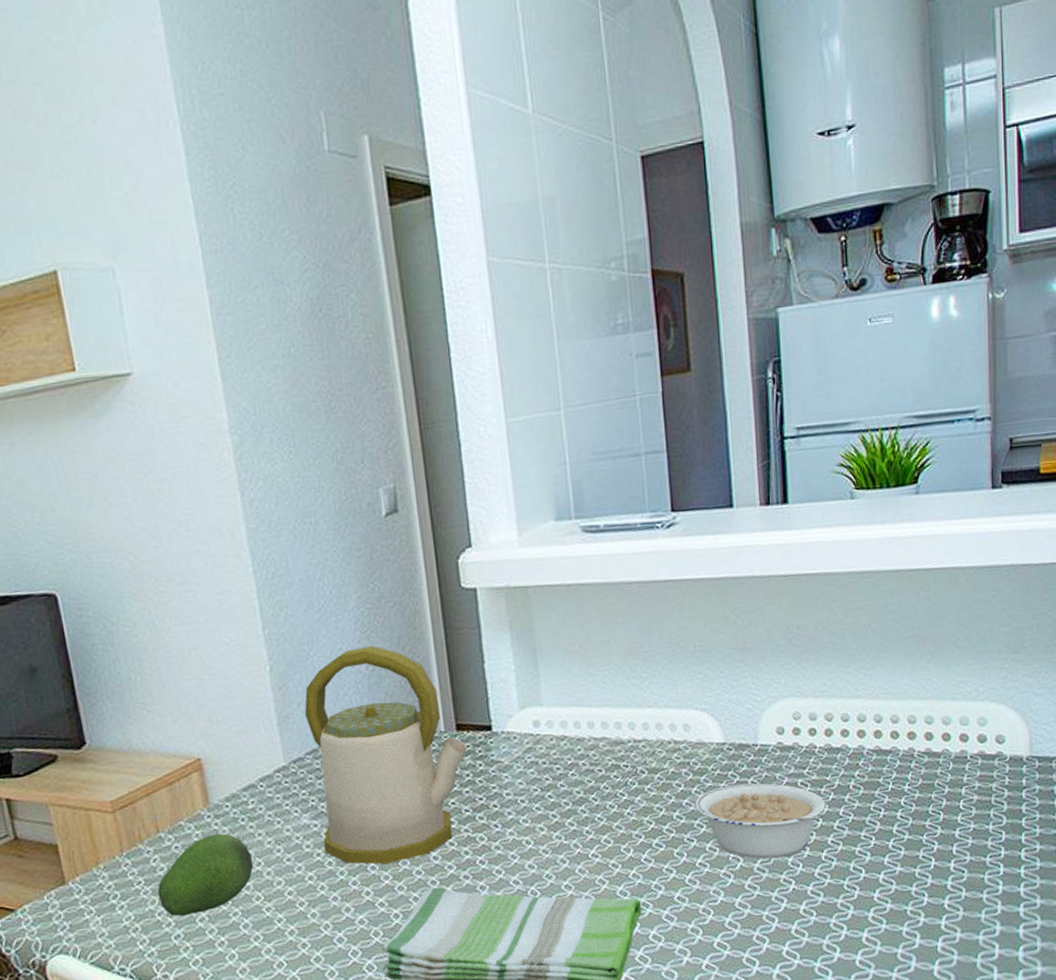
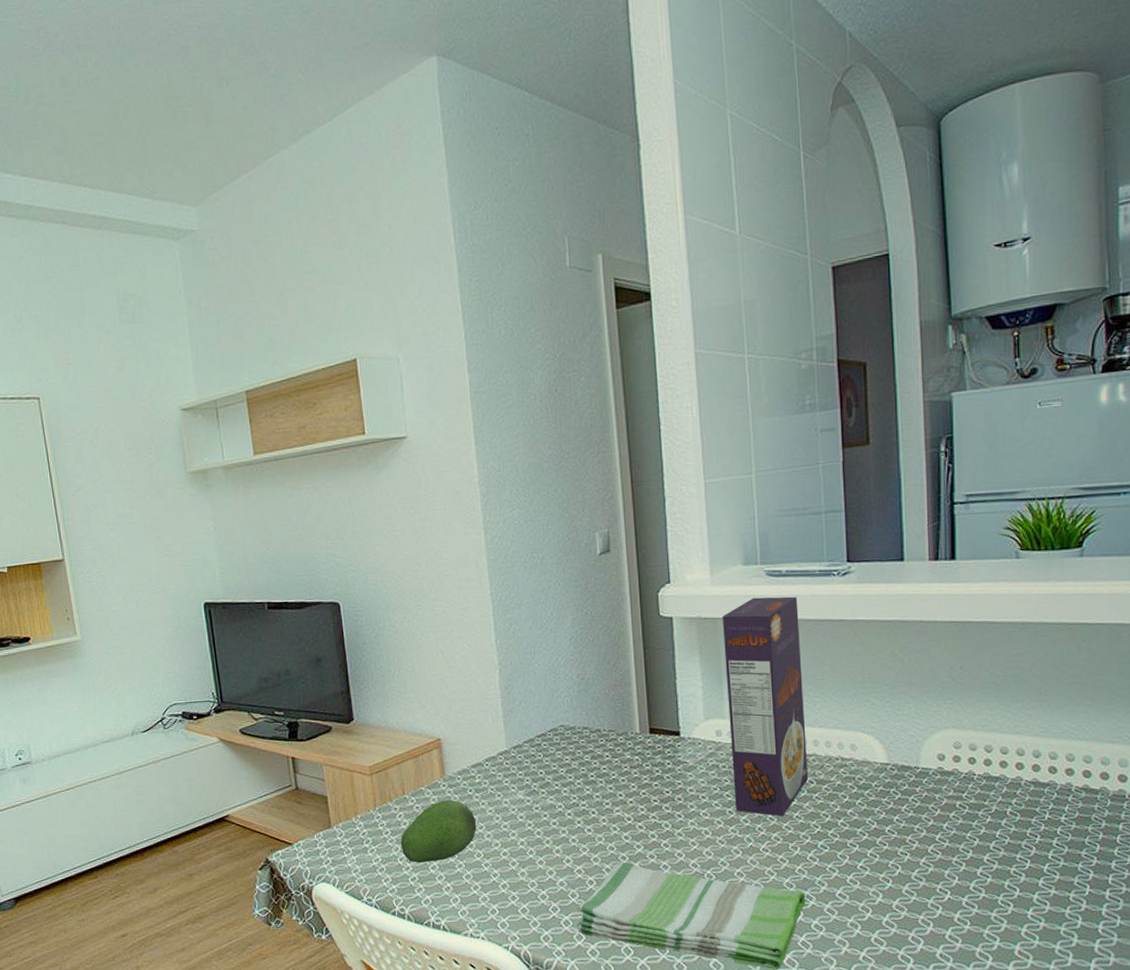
kettle: present [304,646,467,865] -> none [525,659,658,839]
cereal box: none [533,555,639,816] -> present [722,596,808,817]
legume: present [695,783,826,859] -> none [858,800,983,870]

